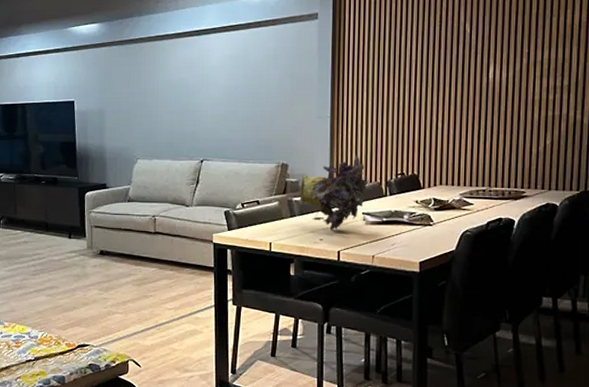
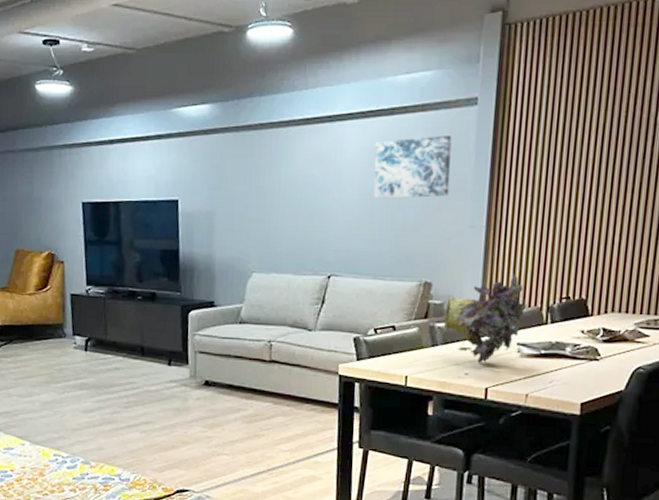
wall art: none [235,44,299,96] -> present [373,136,452,199]

